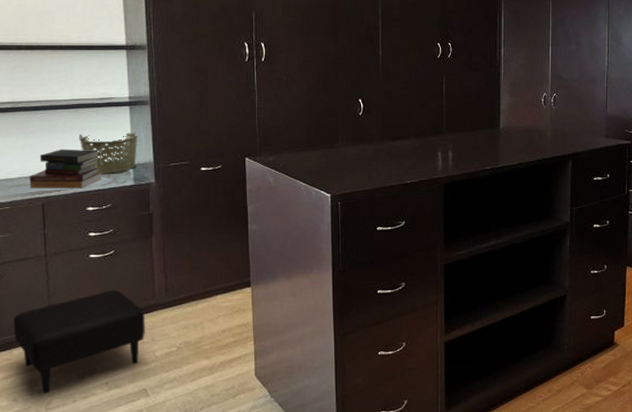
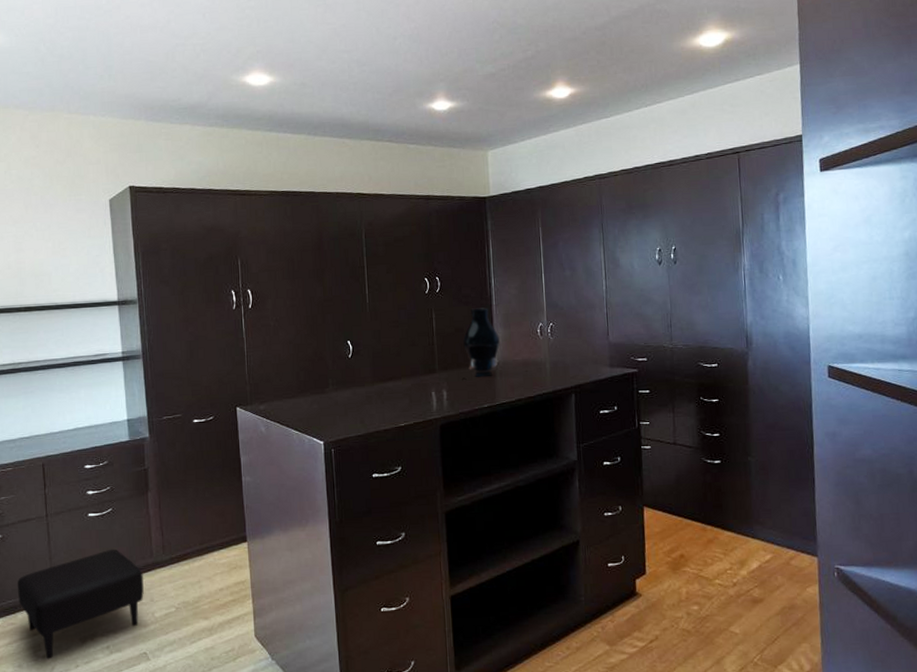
books: present [29,149,103,189] -> none [30,407,99,449]
basket: present [78,131,138,174] -> none [75,386,132,431]
vase: none [471,75,505,141] -> present [463,307,500,378]

